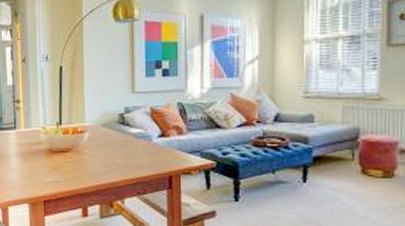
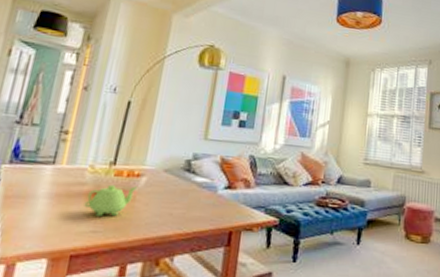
teapot: none [45,141,82,169] -> present [84,184,137,216]

